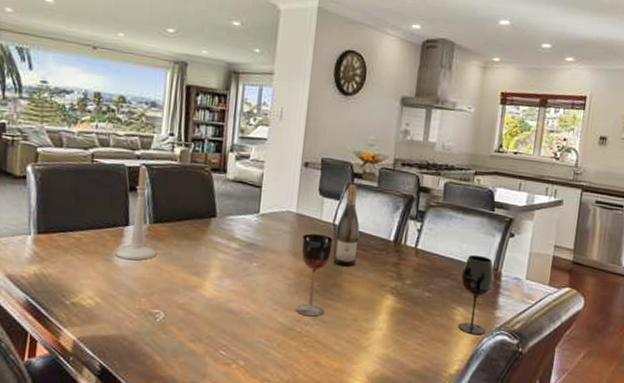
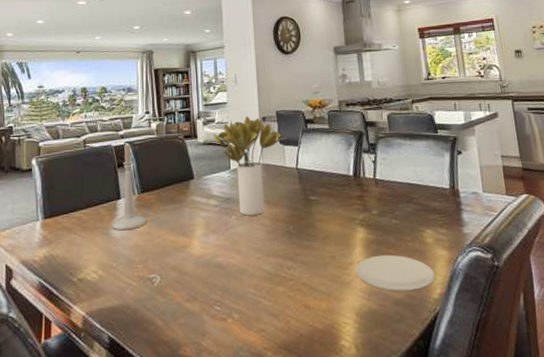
flower bouquet: none [246,158,328,266] -> present [214,116,286,216]
wineglass: present [296,233,333,317] -> none [272,179,303,260]
wine bottle: present [333,184,360,267] -> none [300,130,324,207]
plate: none [375,324,457,365] -> present [355,254,436,293]
wine glass: present [458,254,495,336] -> none [422,176,458,255]

